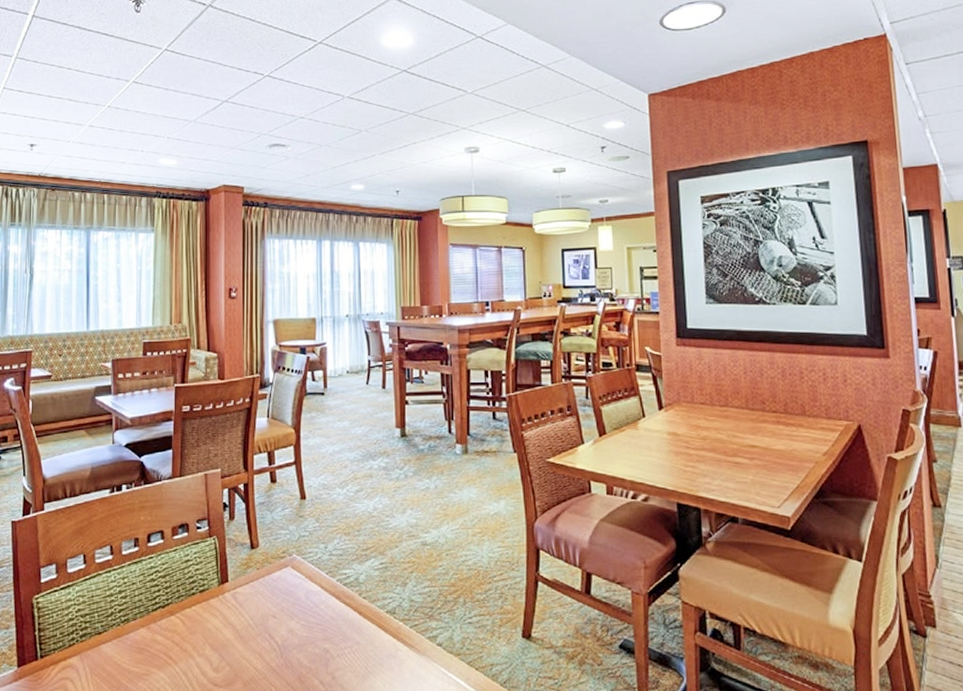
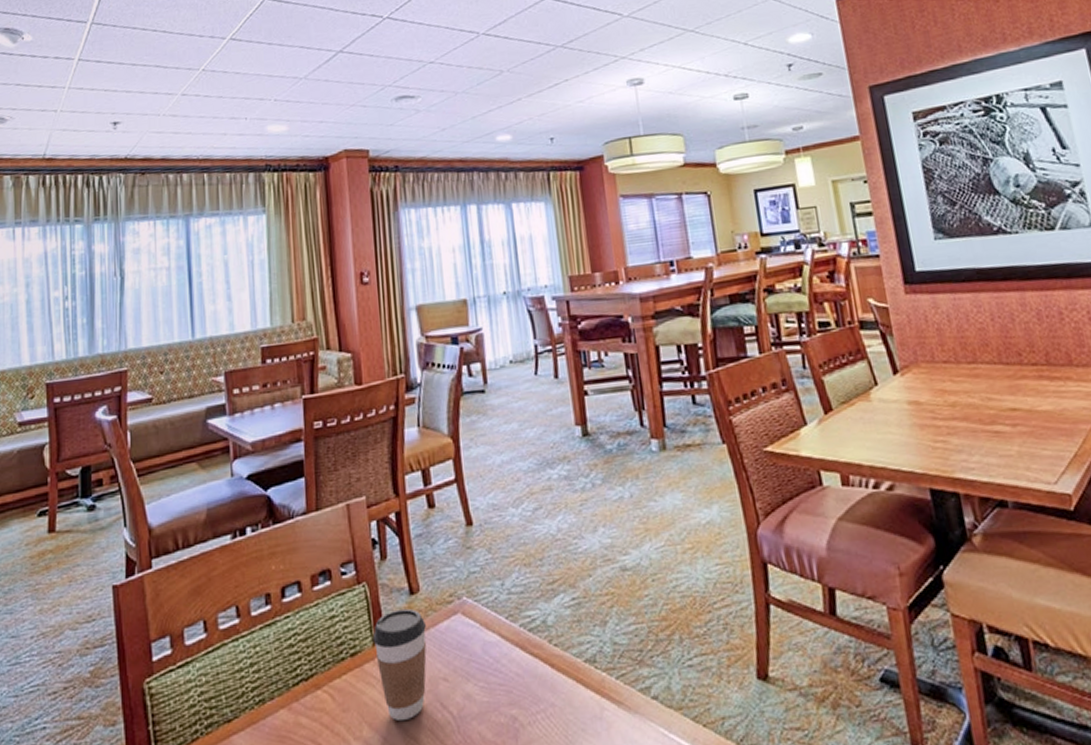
coffee cup: none [218,559,262,646] -> present [372,608,427,722]

